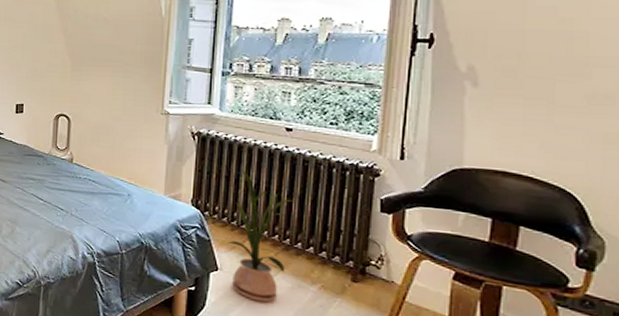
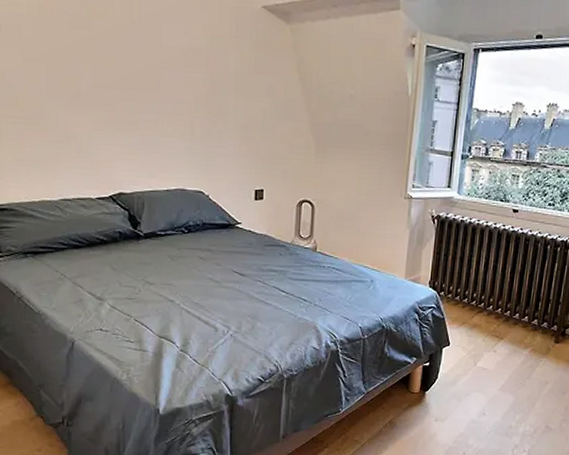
house plant: present [226,169,294,303] -> none [458,250,516,369]

